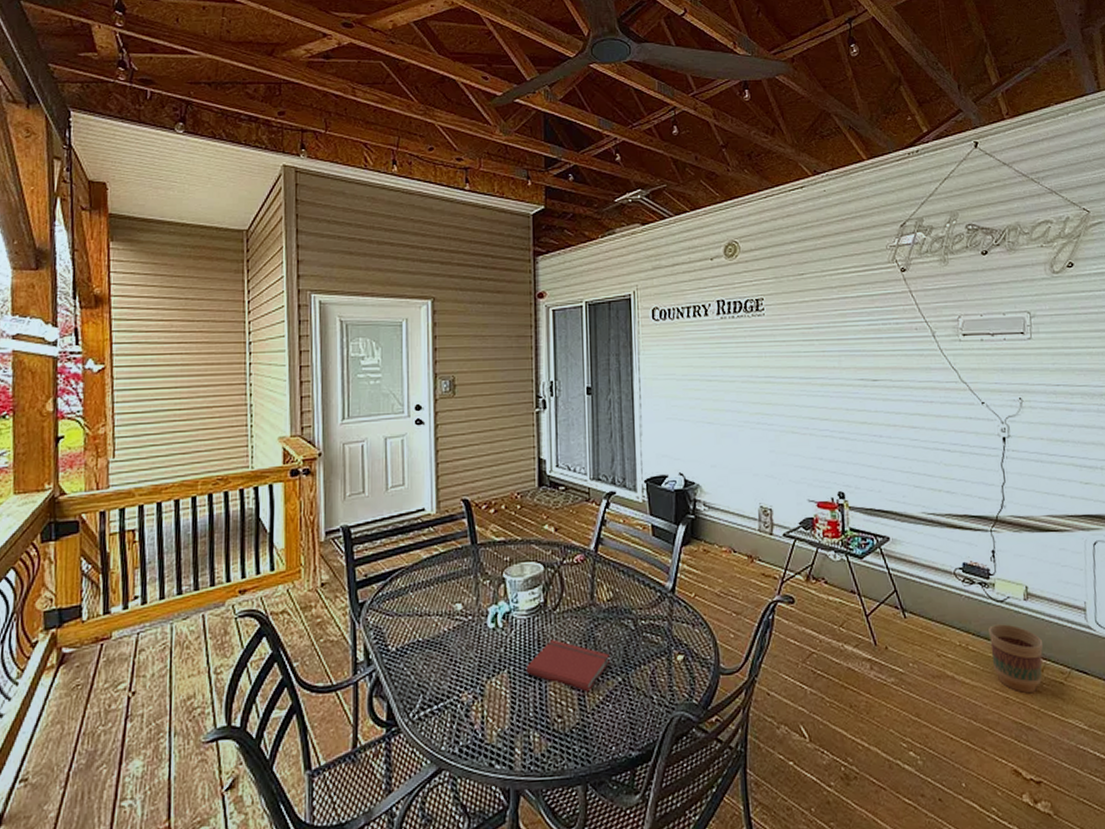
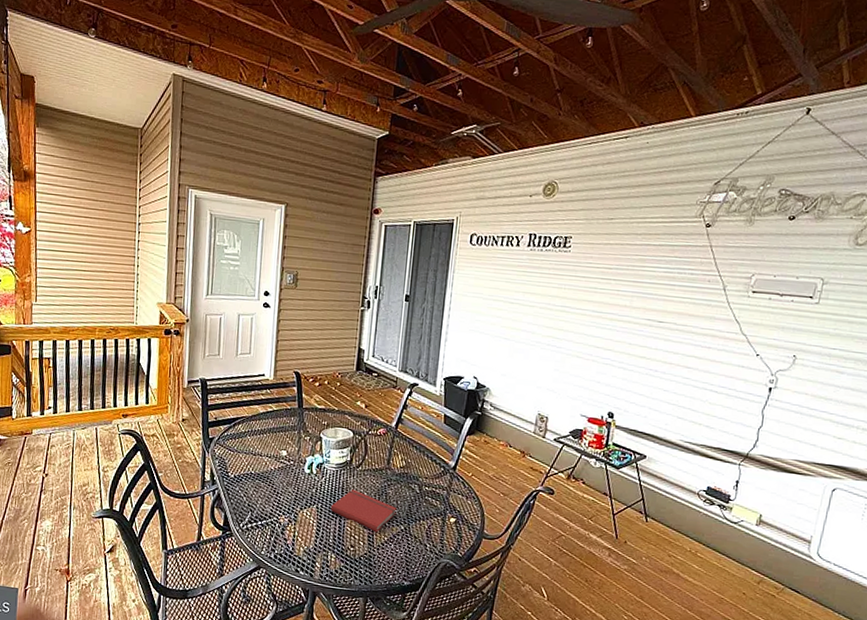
flower pot: present [989,624,1044,694] -> none [715,540,765,599]

